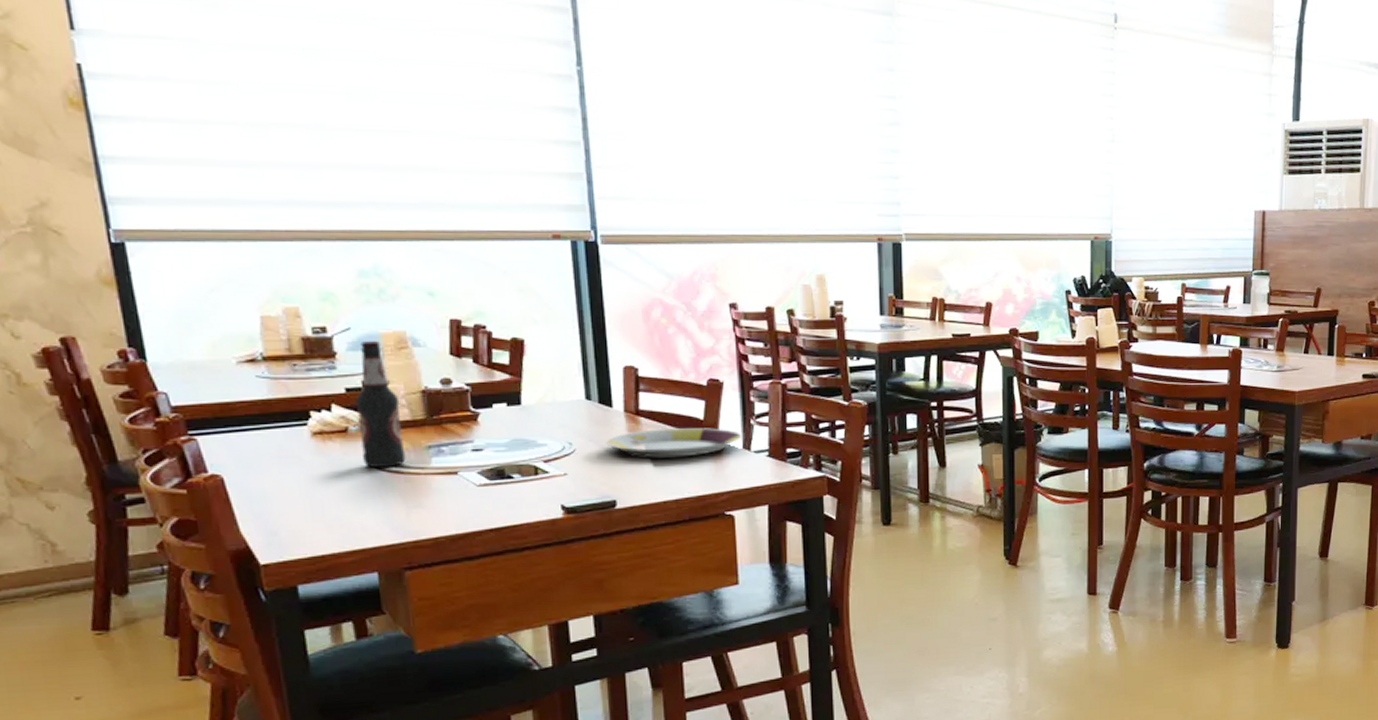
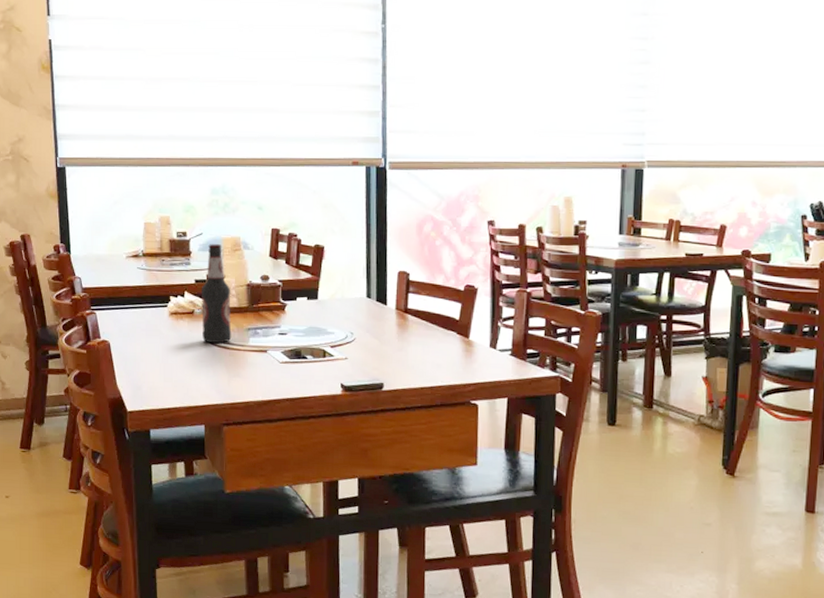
plate: present [604,428,742,458] -> none [378,325,490,351]

